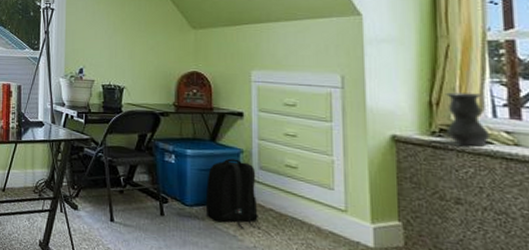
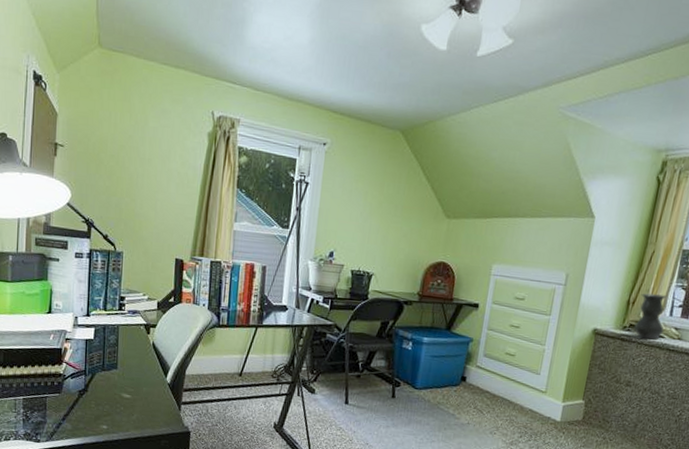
backpack: present [205,158,260,230] -> none [432,346,480,409]

